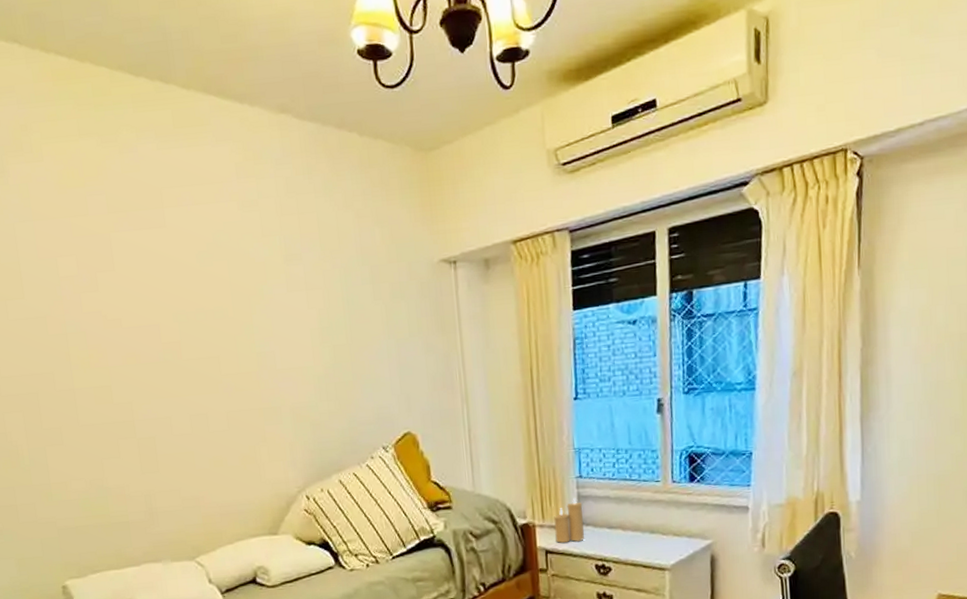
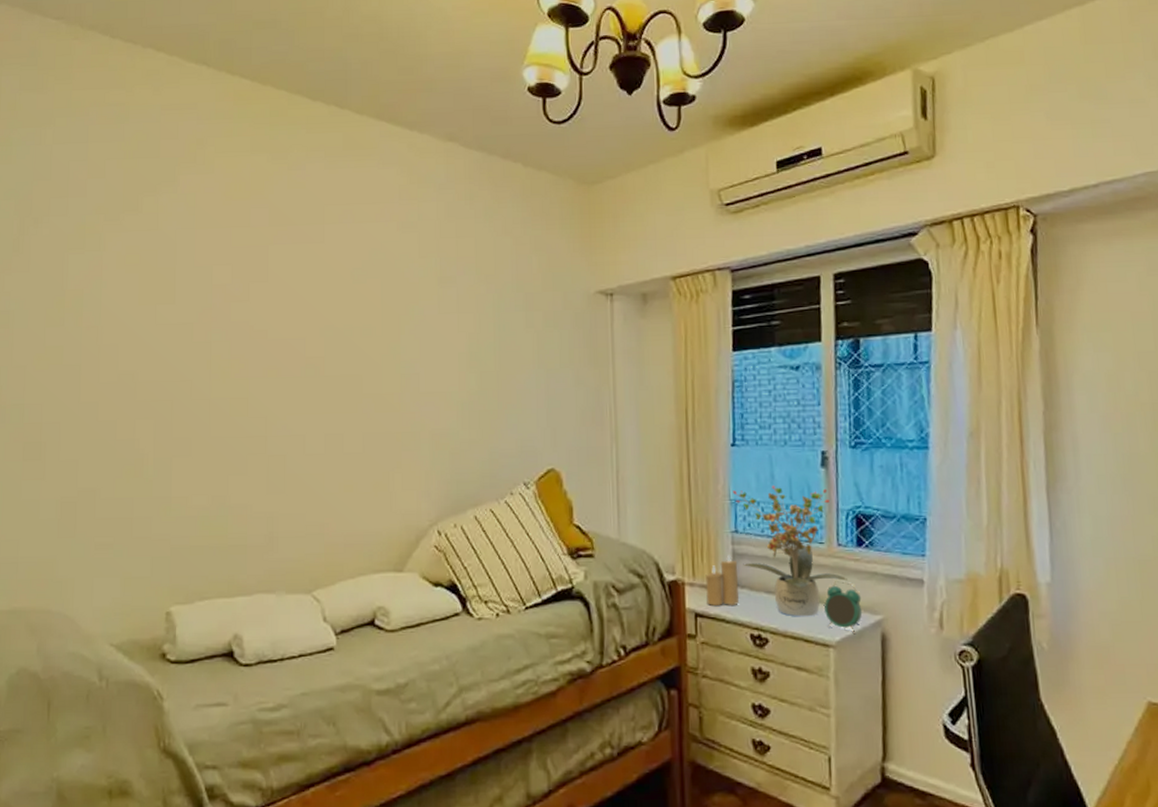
potted plant: none [576,432,681,547] -> present [733,486,847,617]
alarm clock: none [661,512,694,558] -> present [824,580,863,635]

